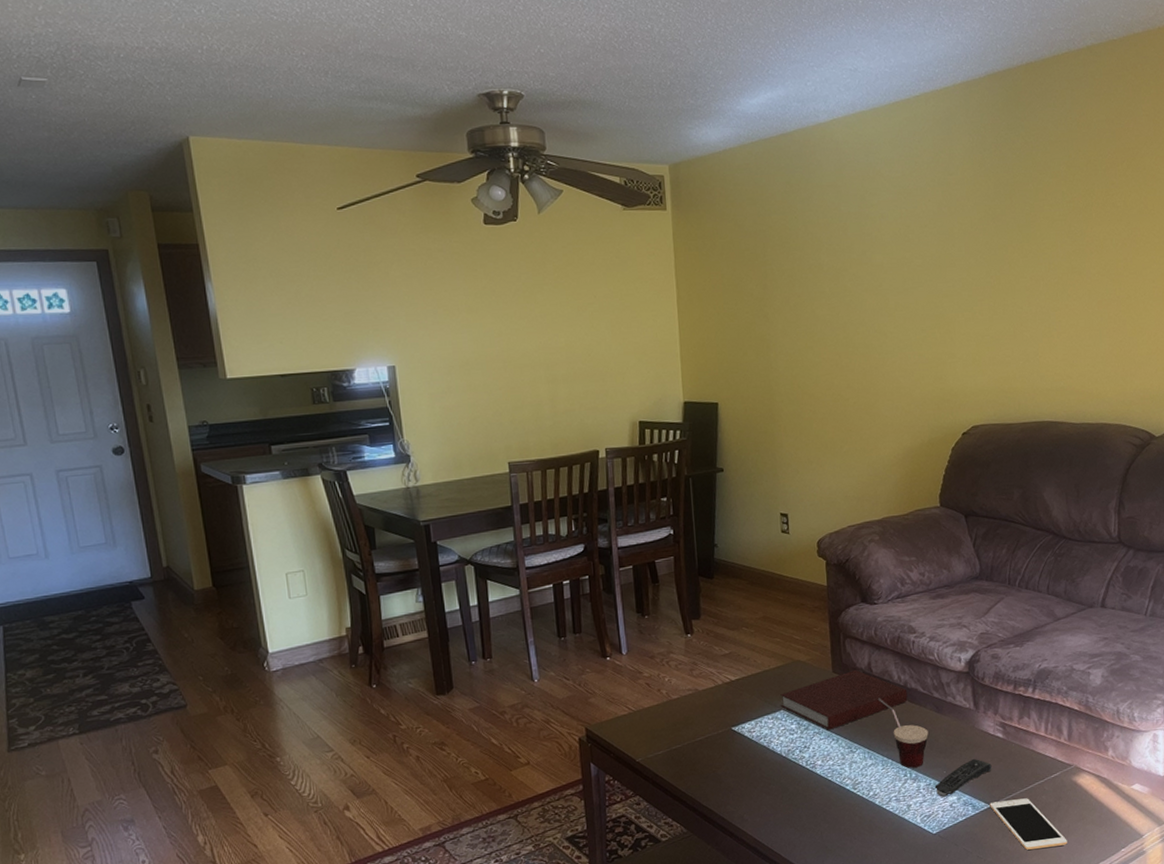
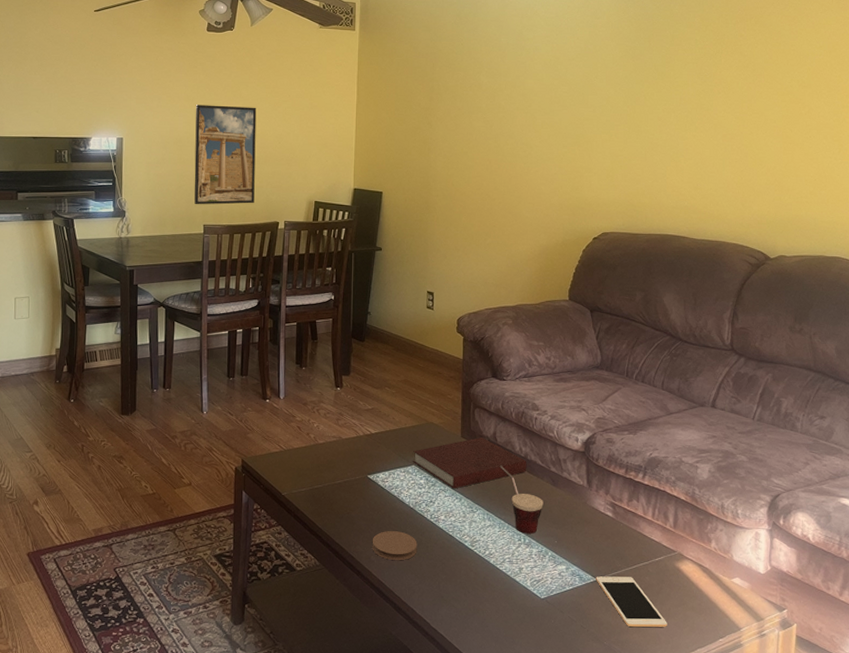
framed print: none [481,314,567,440] -> present [194,105,257,205]
coaster: none [743,783,795,816] -> present [372,531,418,561]
remote control: present [934,758,992,797] -> none [546,532,600,565]

